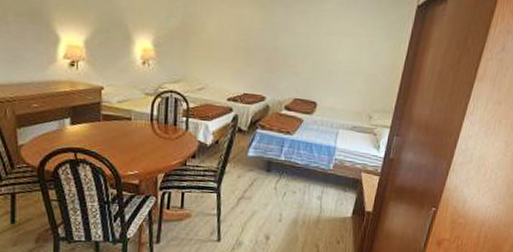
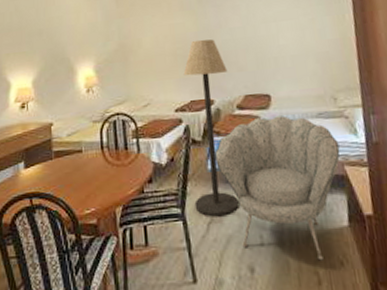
floor lamp: none [230,36,284,195] -> present [183,39,239,217]
armchair: none [255,120,363,239] -> present [215,115,340,261]

